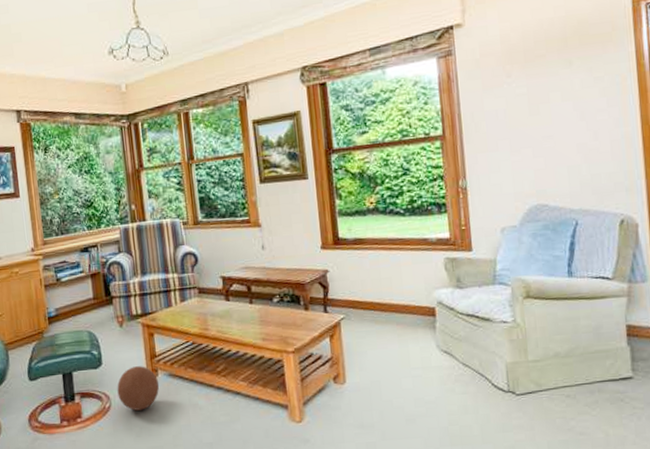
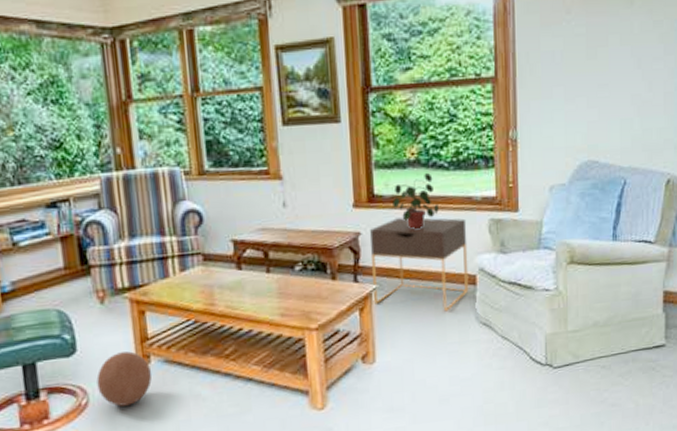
nightstand: none [335,257,429,340] -> present [369,218,469,312]
potted plant: none [355,218,397,267] -> present [393,172,439,229]

